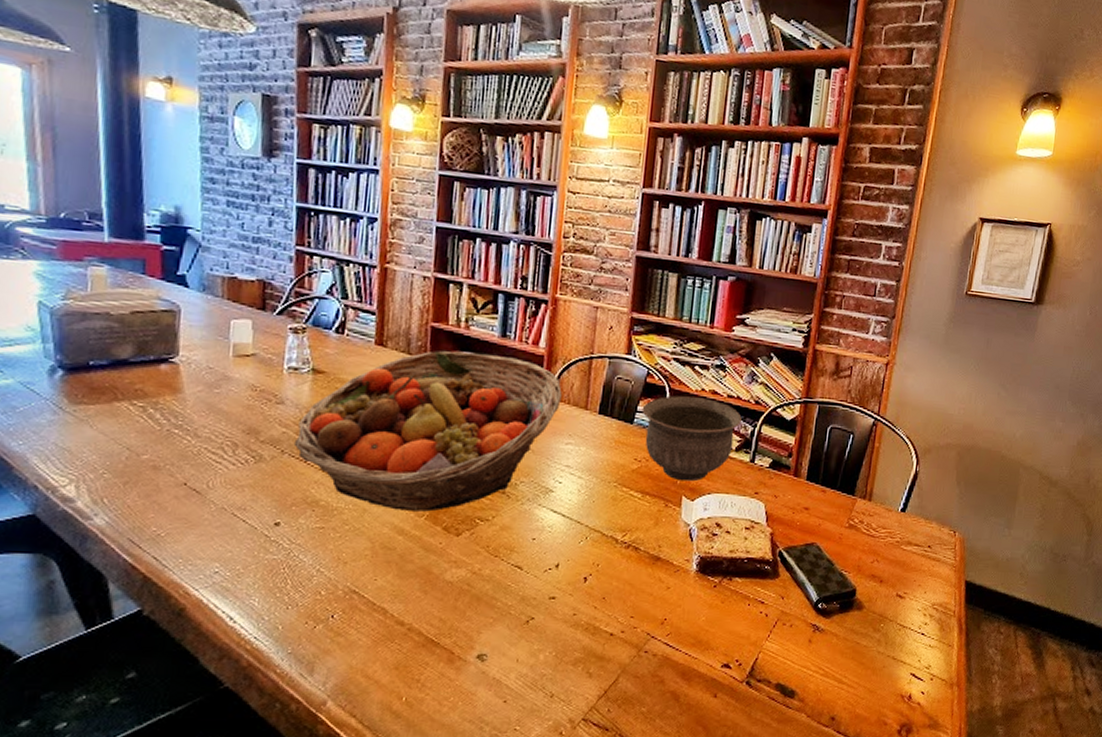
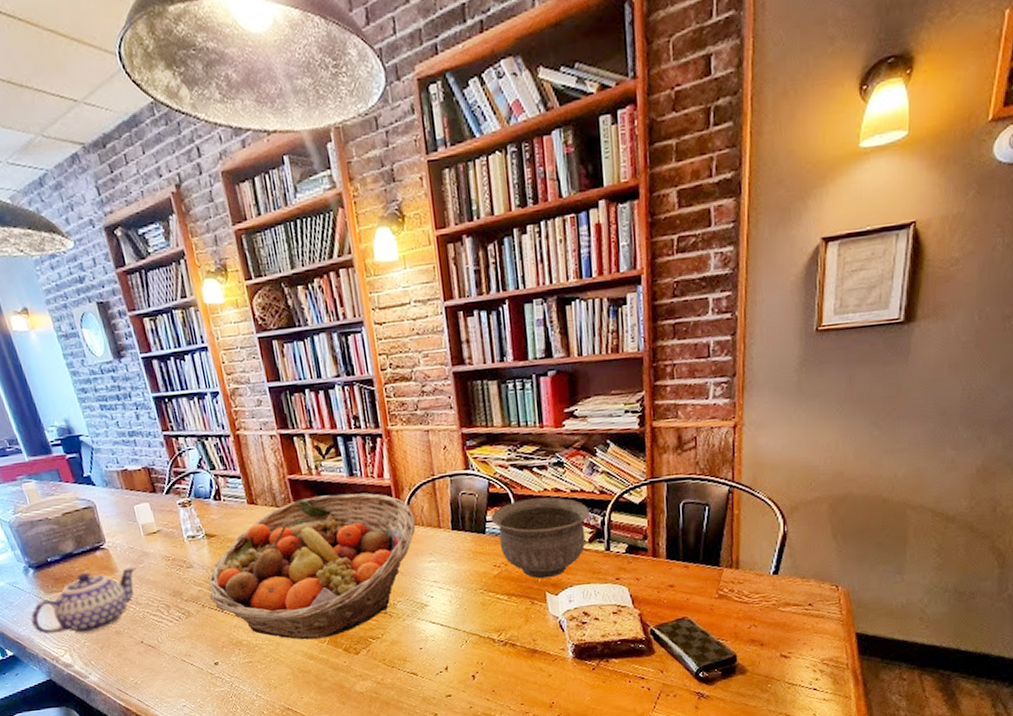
teapot: none [34,387,209,463] -> present [30,567,137,635]

